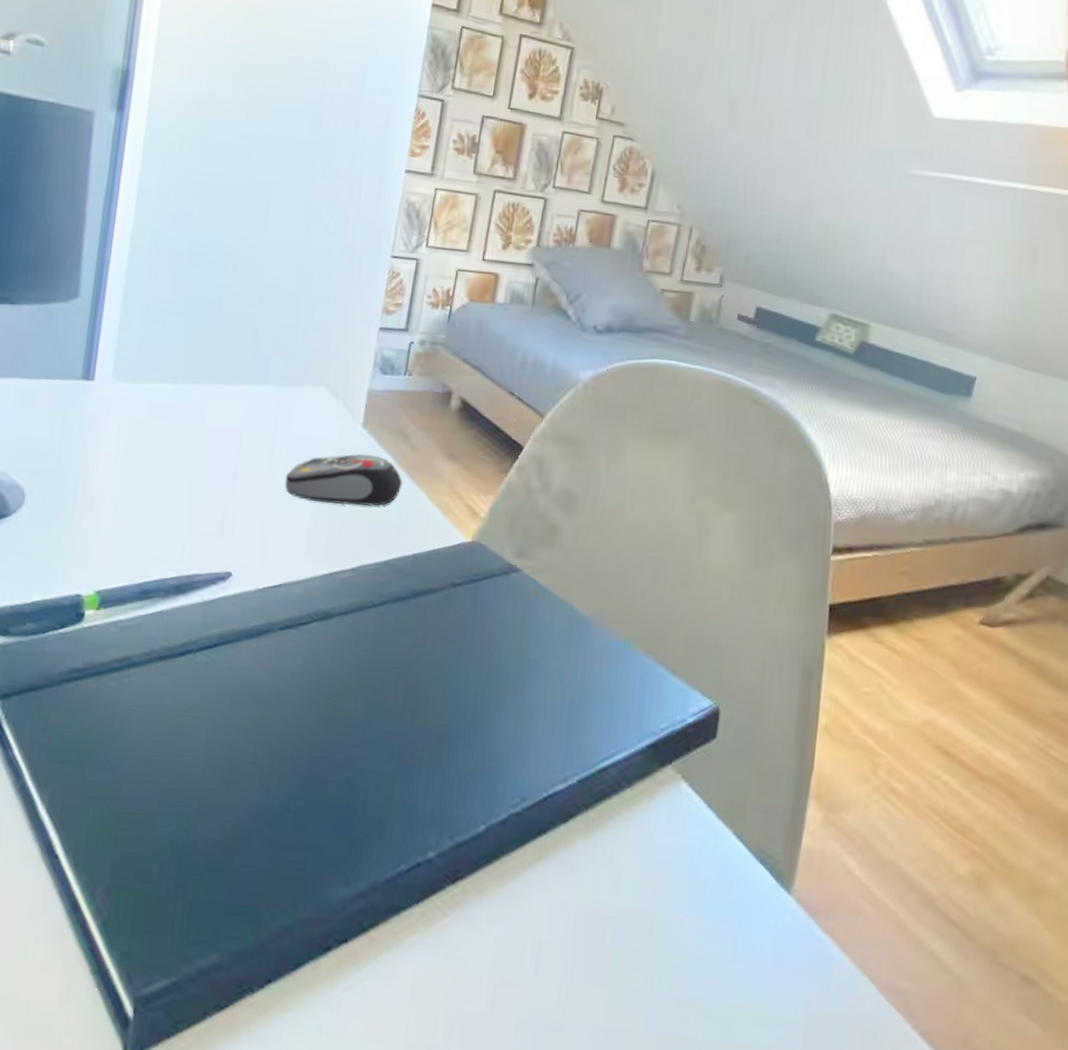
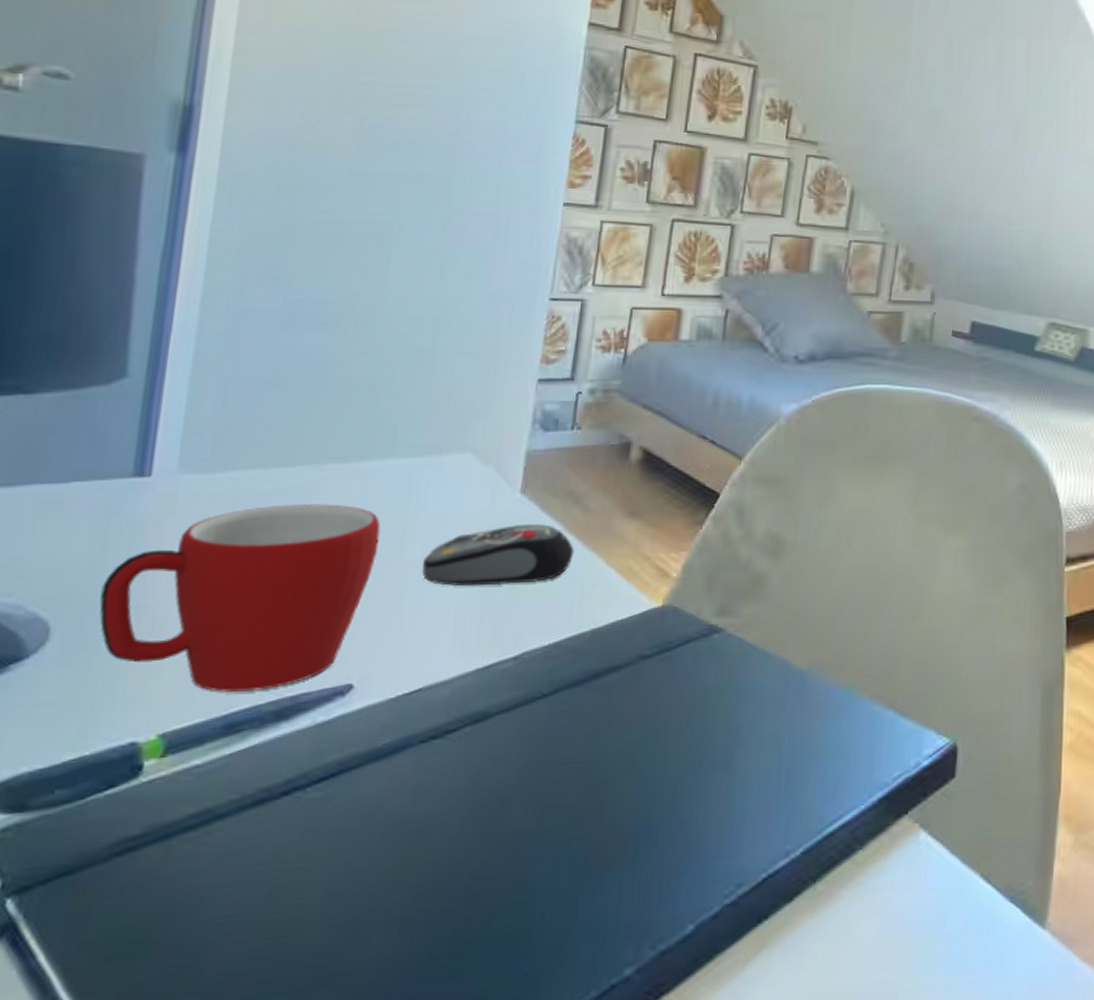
mug: none [57,415,256,567] -> present [99,504,381,692]

